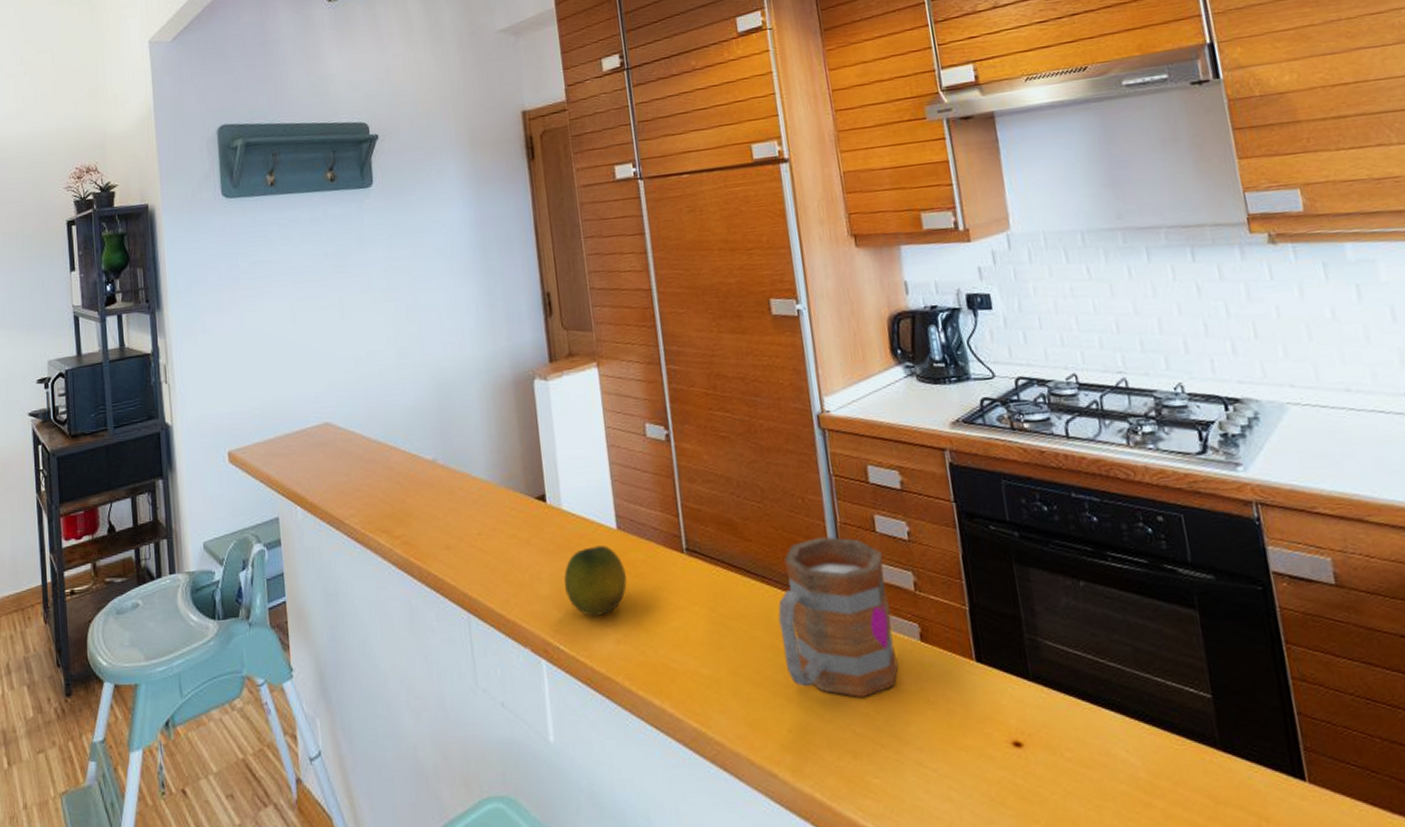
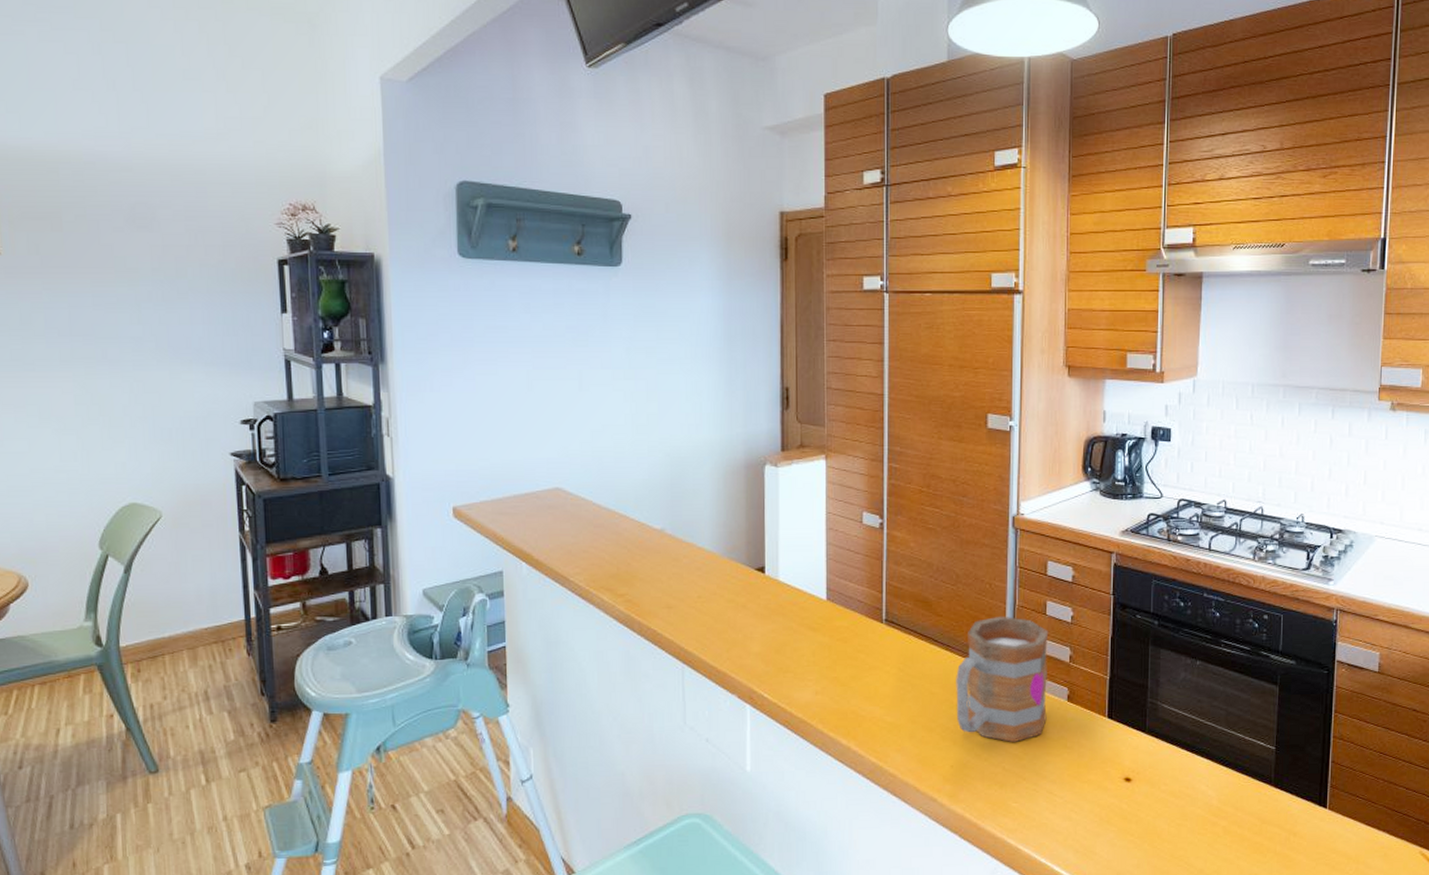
fruit: present [564,545,627,616] -> none [774,613,830,671]

